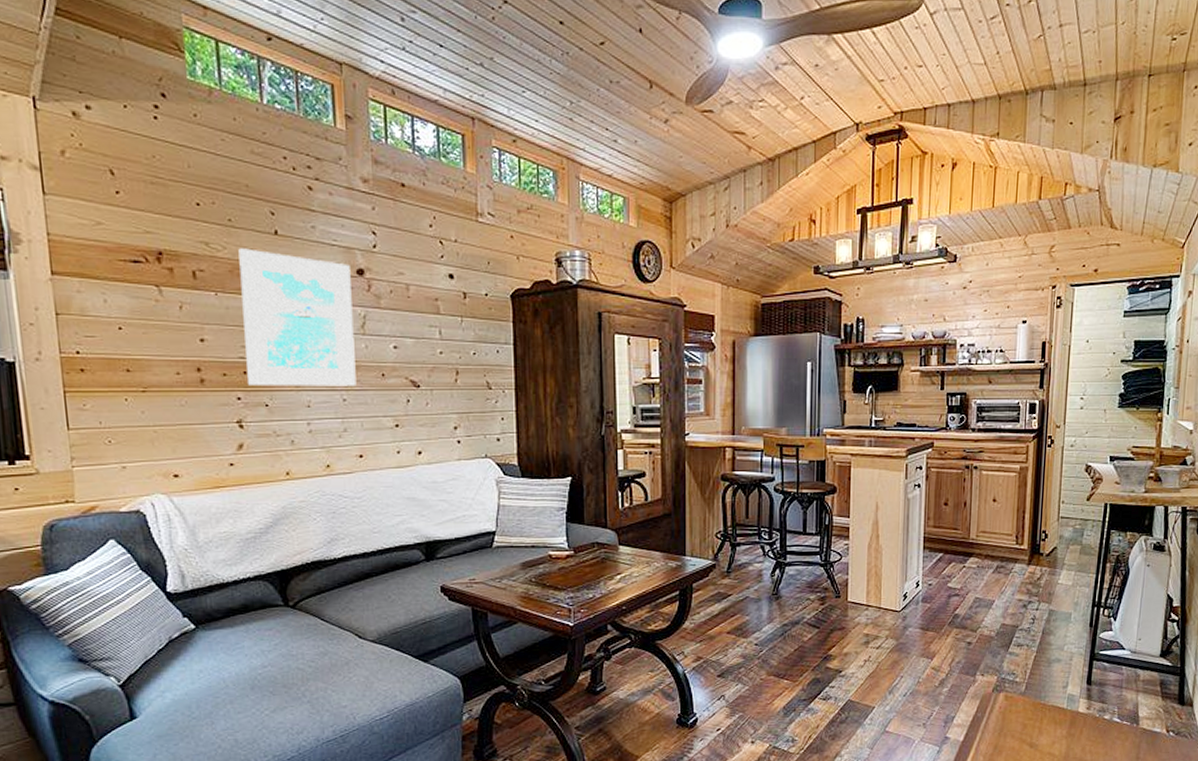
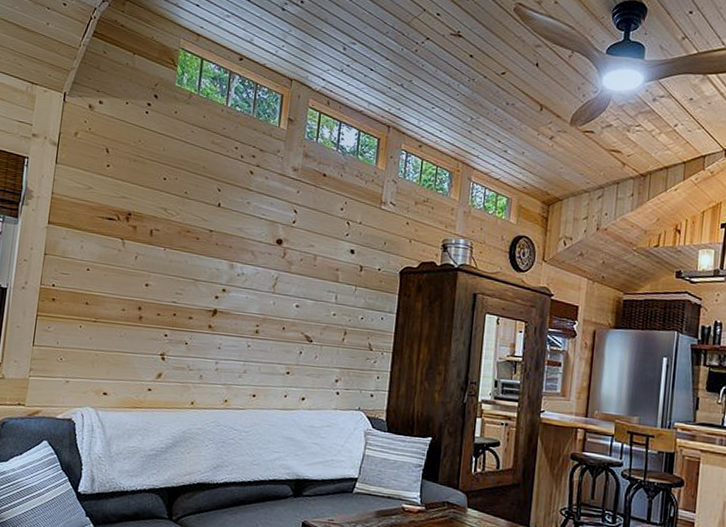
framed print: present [238,248,357,387] -> none [175,215,272,335]

